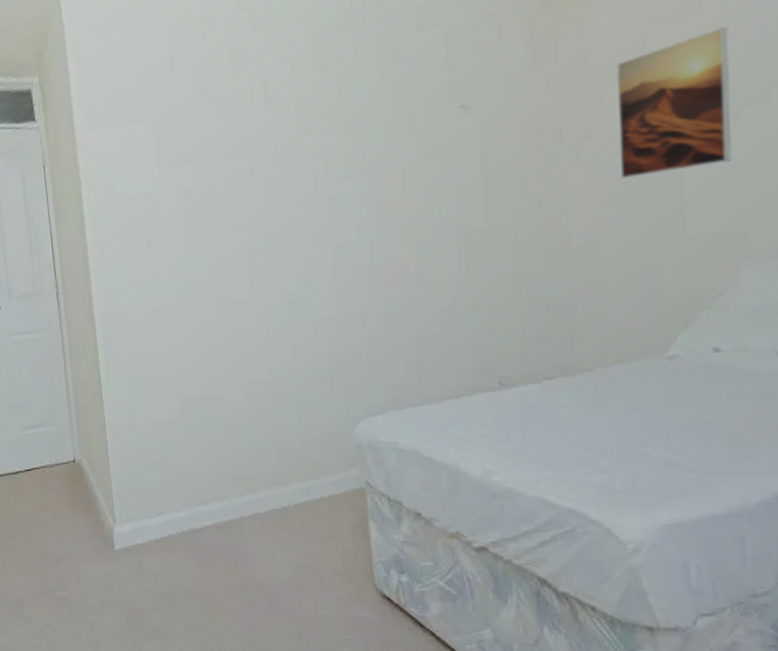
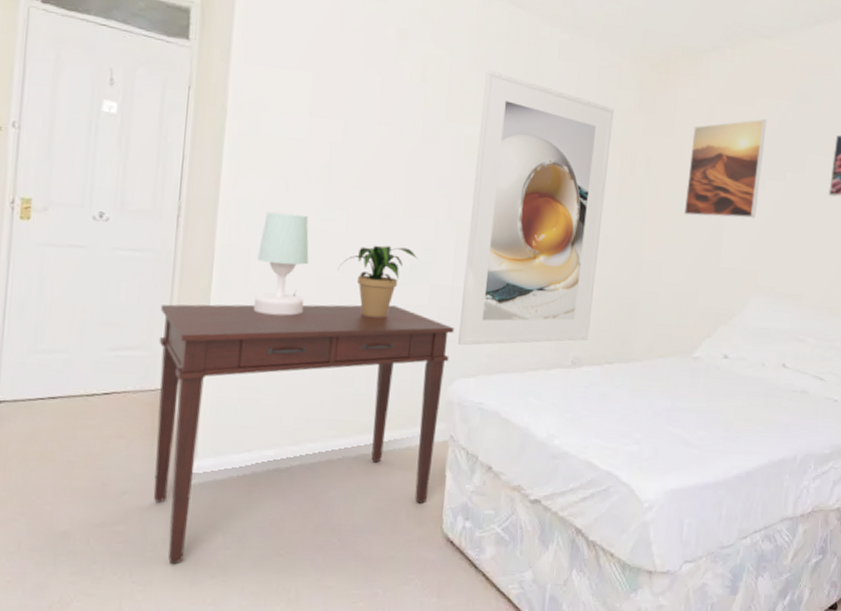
desk: none [58,348,353,628] -> present [153,304,454,565]
table lamp: none [134,269,188,376] -> present [253,211,309,316]
potted plant: none [214,284,294,364] -> present [338,245,417,318]
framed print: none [334,66,516,382] -> present [457,70,614,346]

